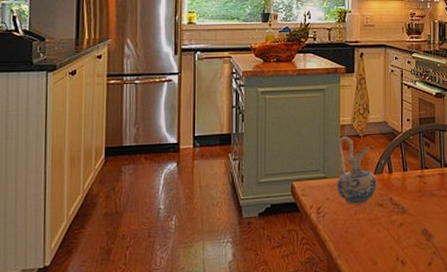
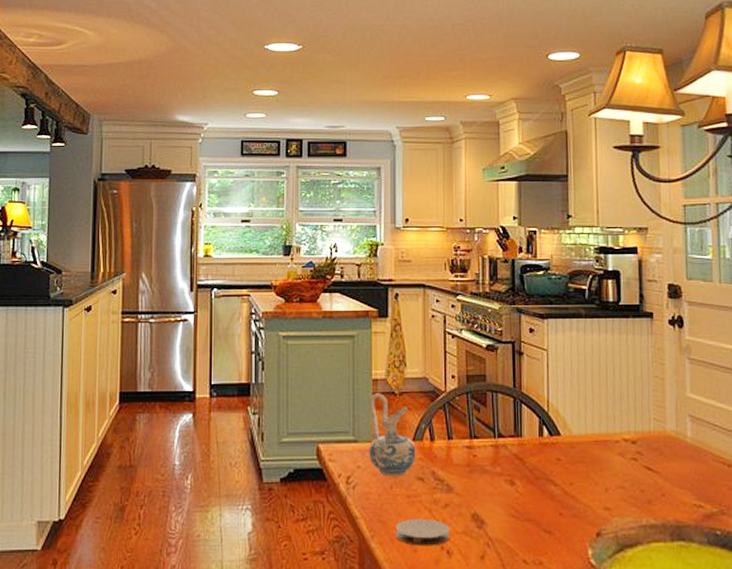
coaster: none [359,236,404,260] -> present [395,518,450,546]

